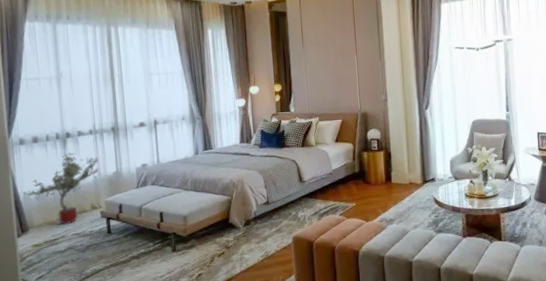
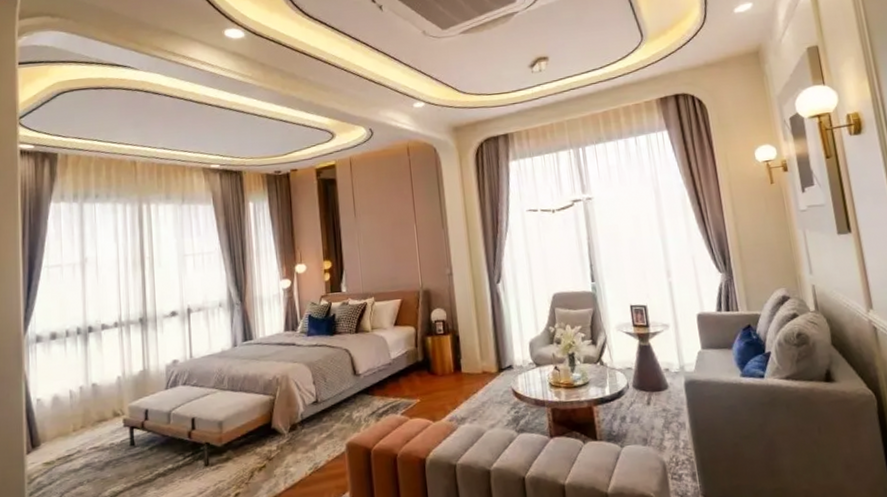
potted tree: present [26,153,99,224] -> none [39,350,124,436]

